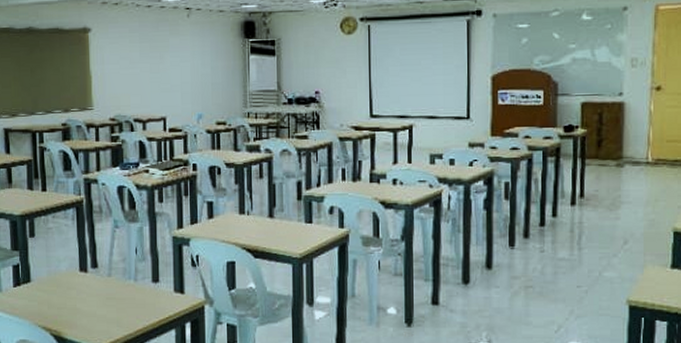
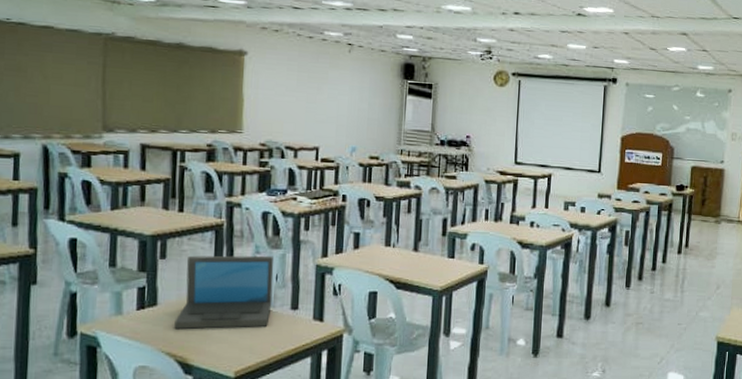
laptop: none [47,229,134,305] -> present [174,255,274,330]

